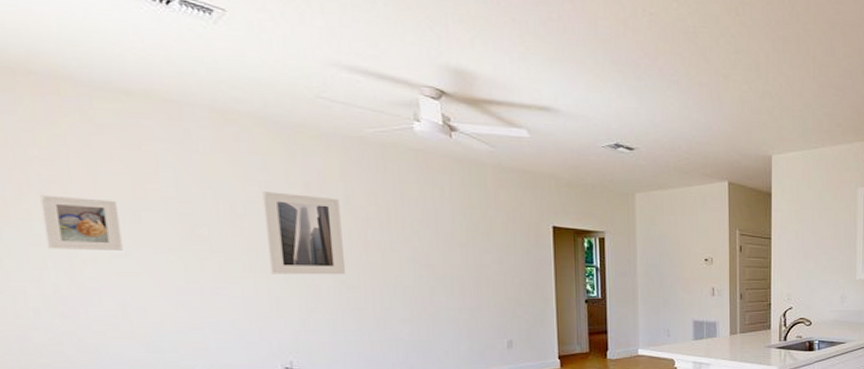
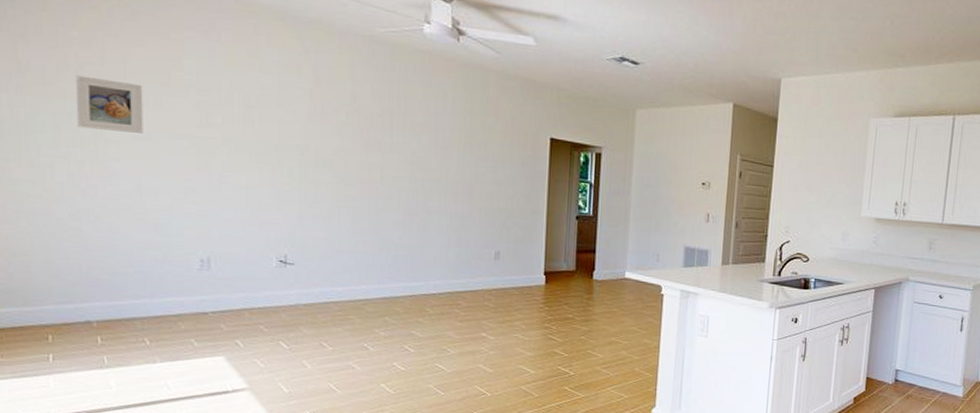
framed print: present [262,191,346,275] -> none [274,84,346,173]

